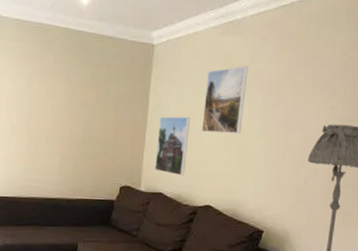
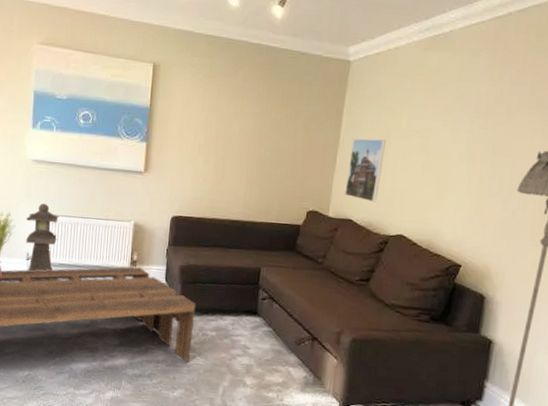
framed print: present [202,66,248,134] -> none [398,84,454,159]

